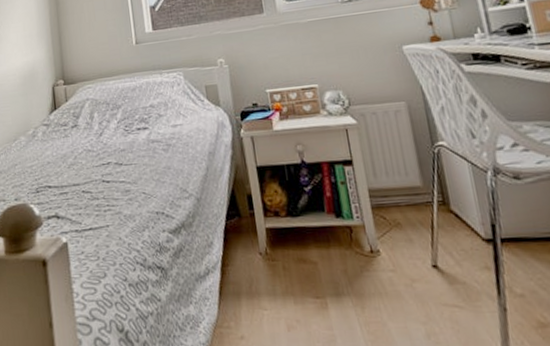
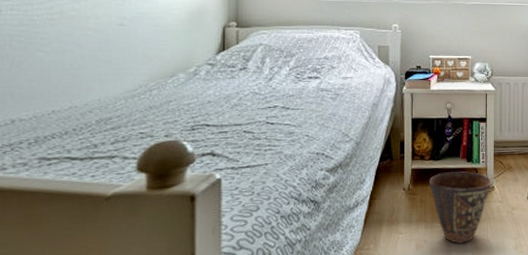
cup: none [290,230,375,327] -> present [429,171,491,244]

